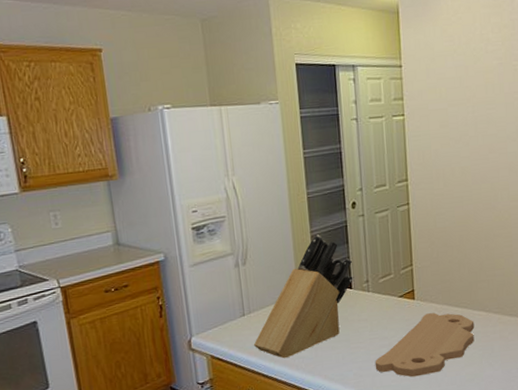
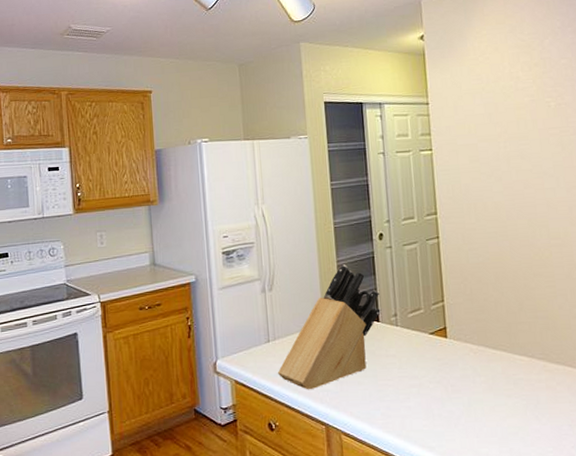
cutting board: present [375,313,475,377] -> none [404,354,517,424]

